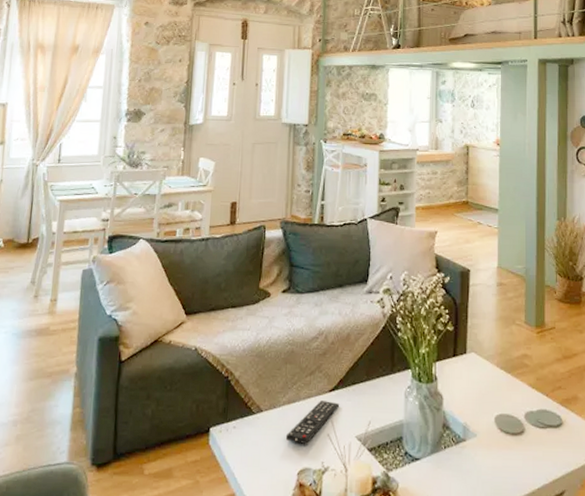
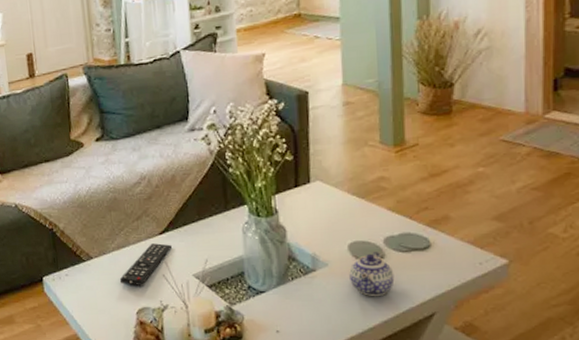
teapot: none [494,426,532,470] -> present [349,252,395,296]

